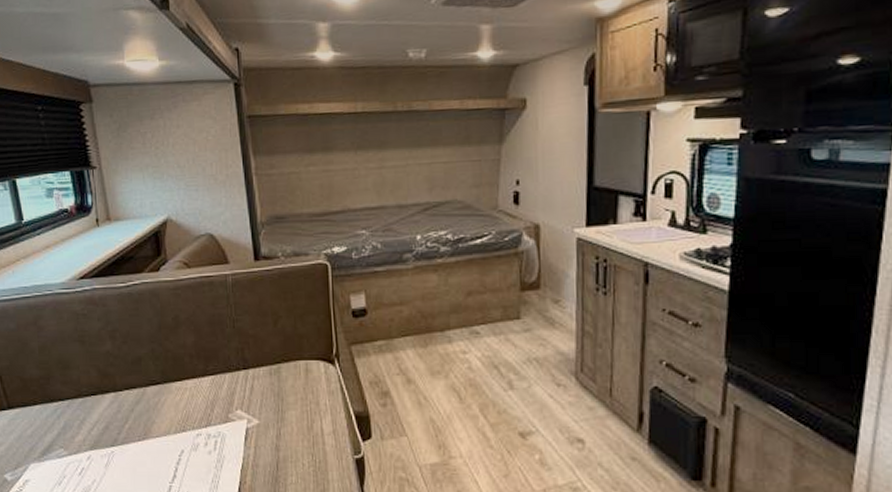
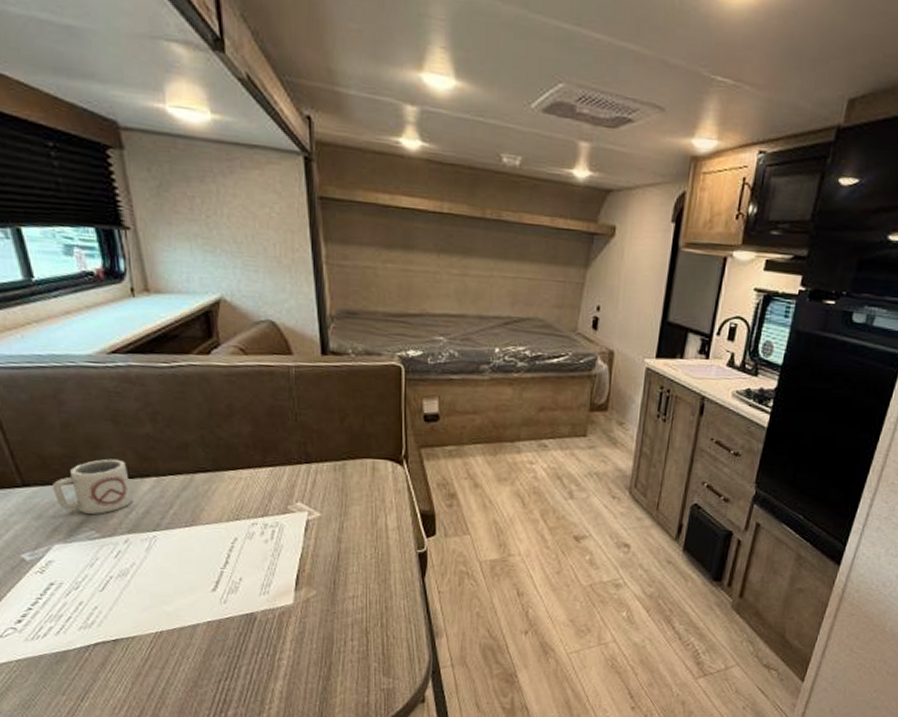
cup: none [30,377,95,433] -> present [51,458,133,515]

